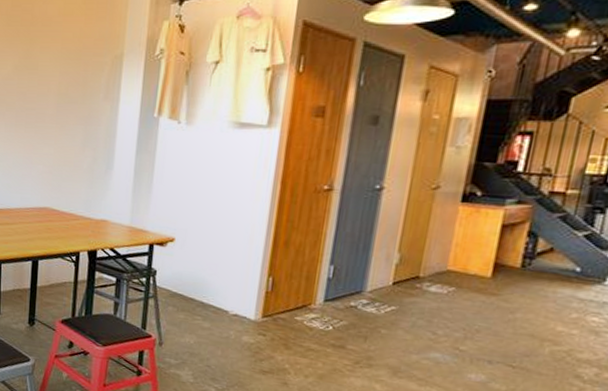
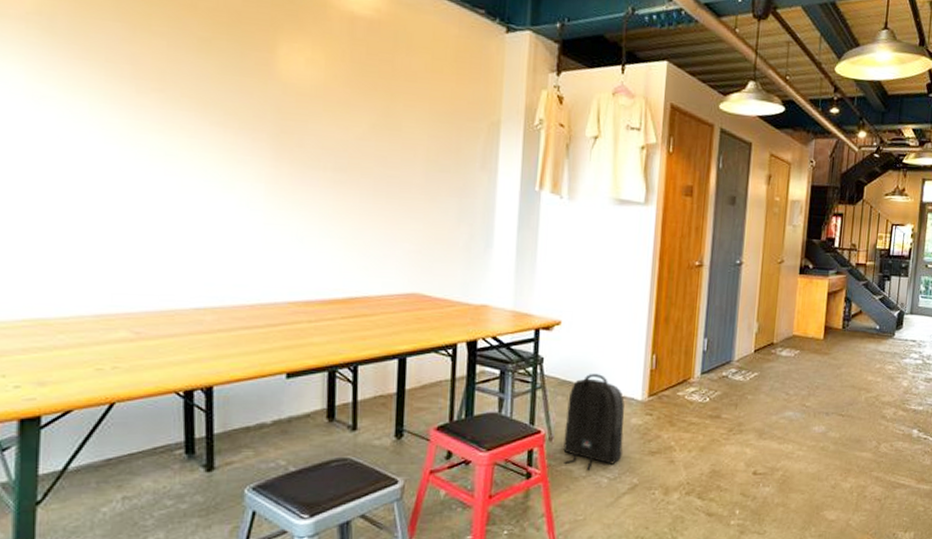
backpack: none [172,289,236,378] -> present [563,374,625,470]

